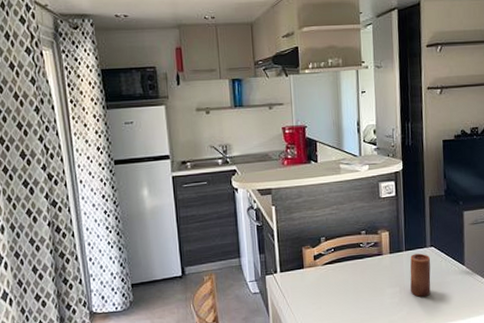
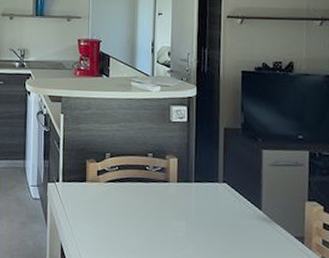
candle: present [410,253,431,298] -> none [198,187,223,238]

